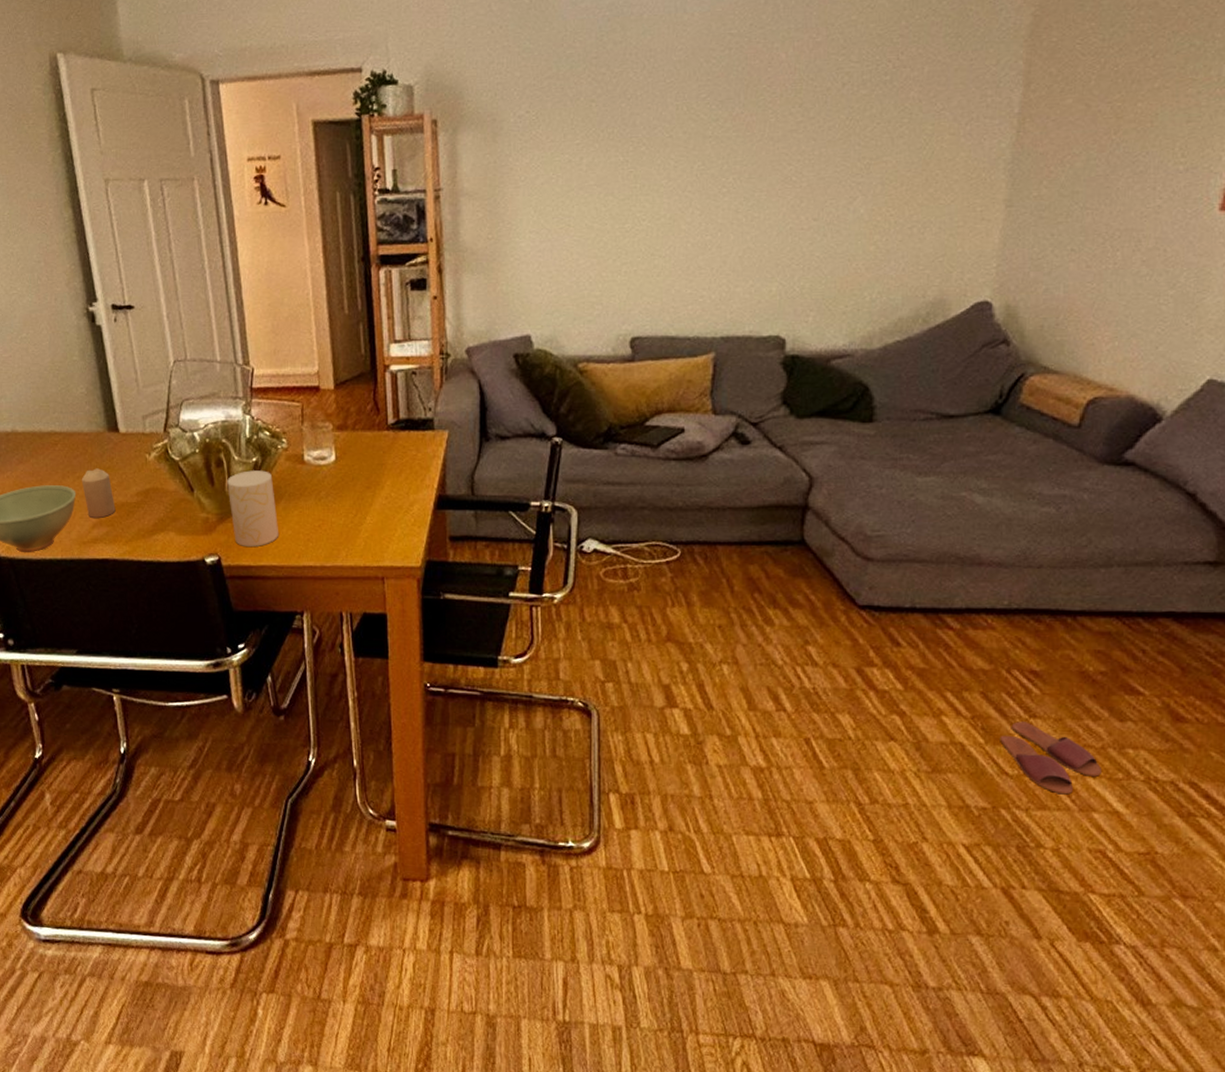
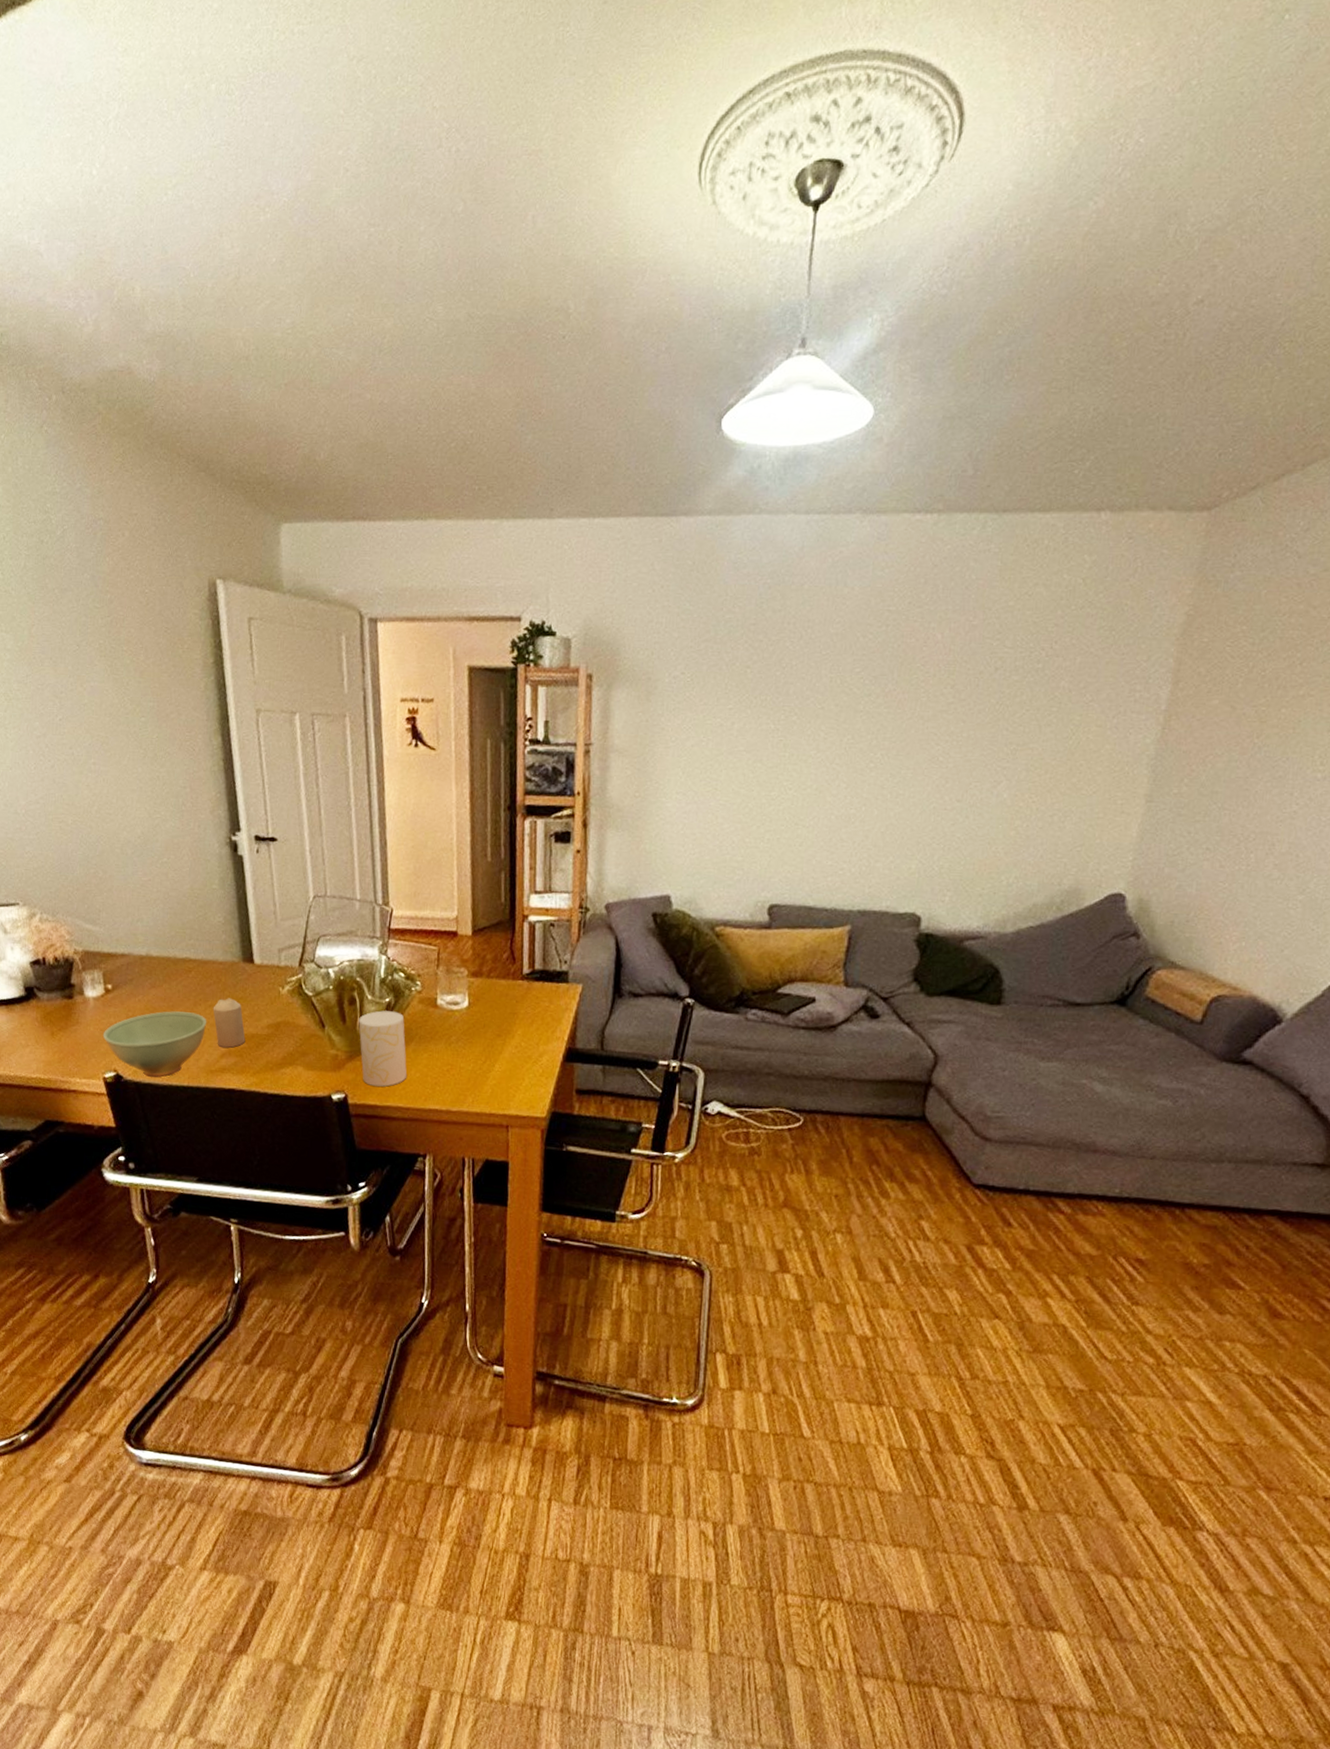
slippers: present [1000,721,1101,795] -> none [1101,1308,1198,1383]

